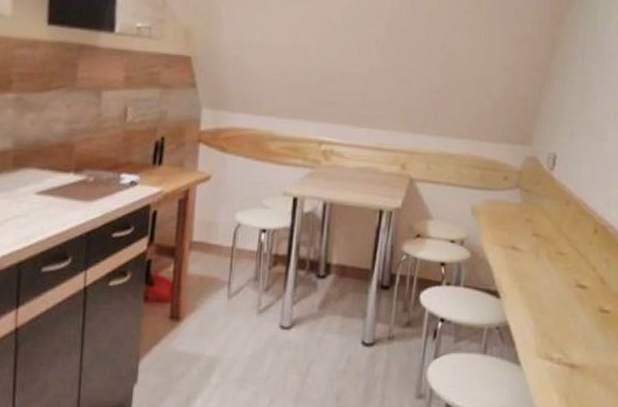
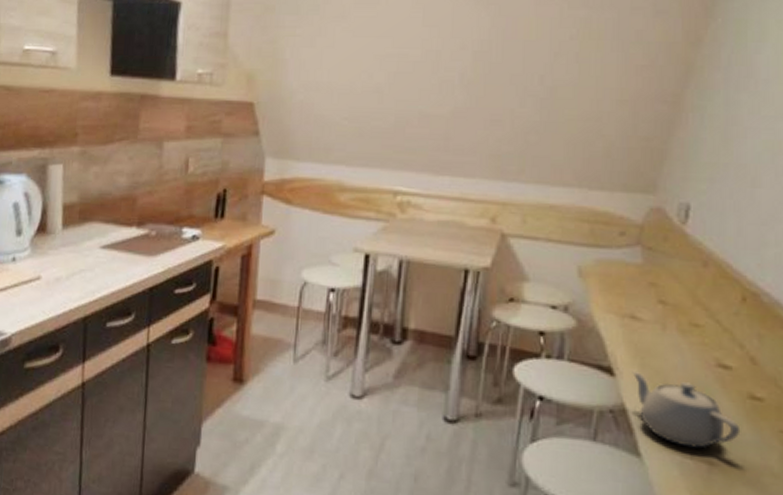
teapot: none [513,293,594,355] -> present [632,370,741,449]

